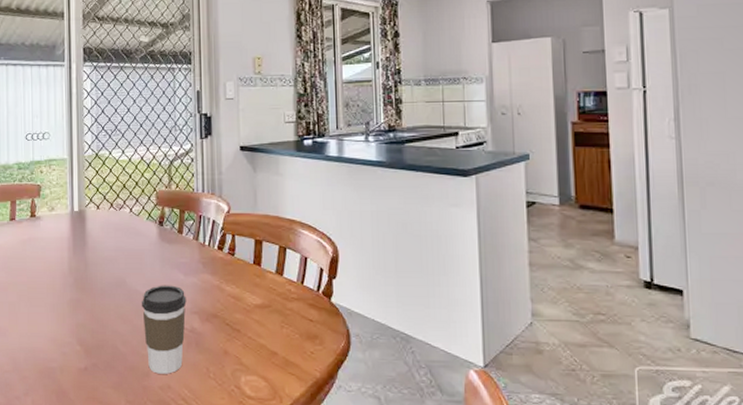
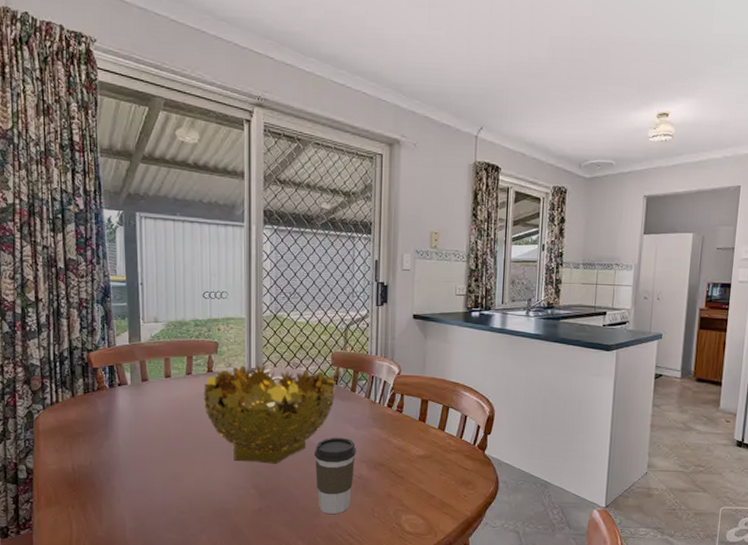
decorative bowl: none [26,207,162,316] -> present [203,364,336,464]

